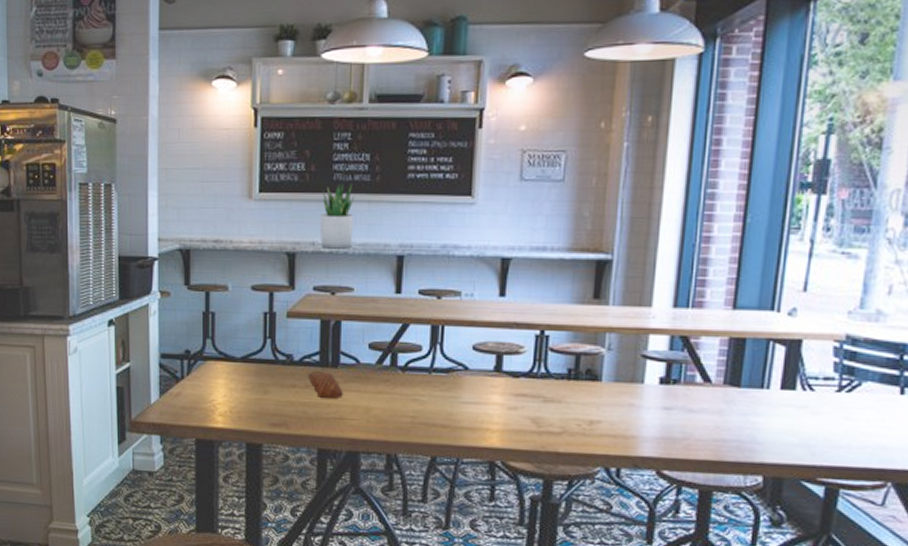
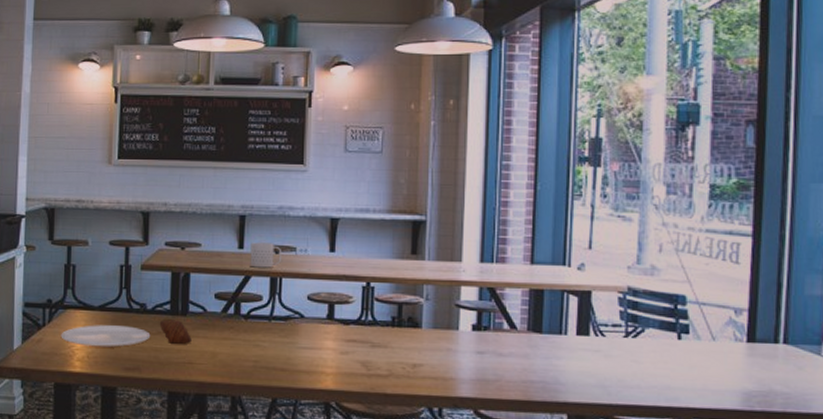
plate: none [201,377,298,403] -> present [61,325,151,349]
planter: present [320,183,355,249] -> none [172,152,202,209]
mug: none [408,286,445,315] -> present [250,242,282,268]

